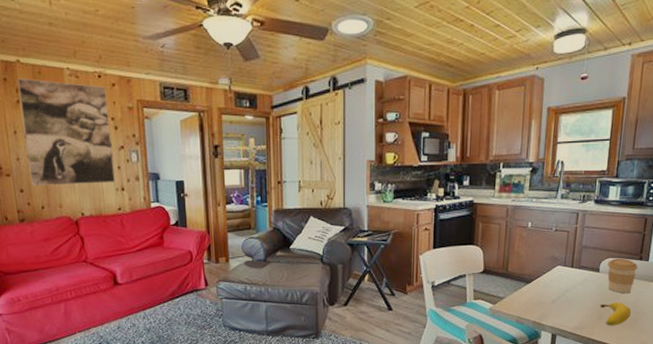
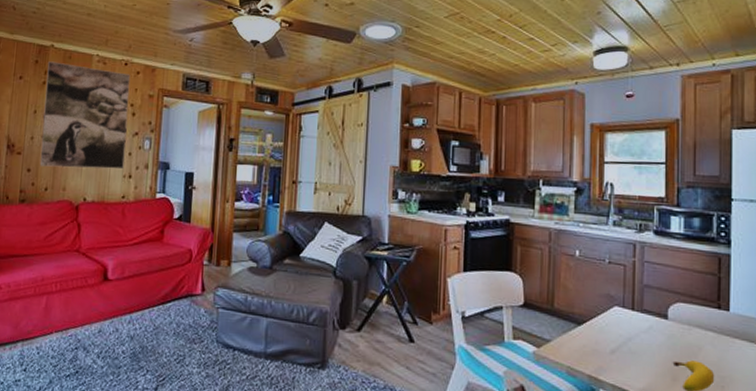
coffee cup: present [607,258,638,294] -> none [677,303,717,351]

